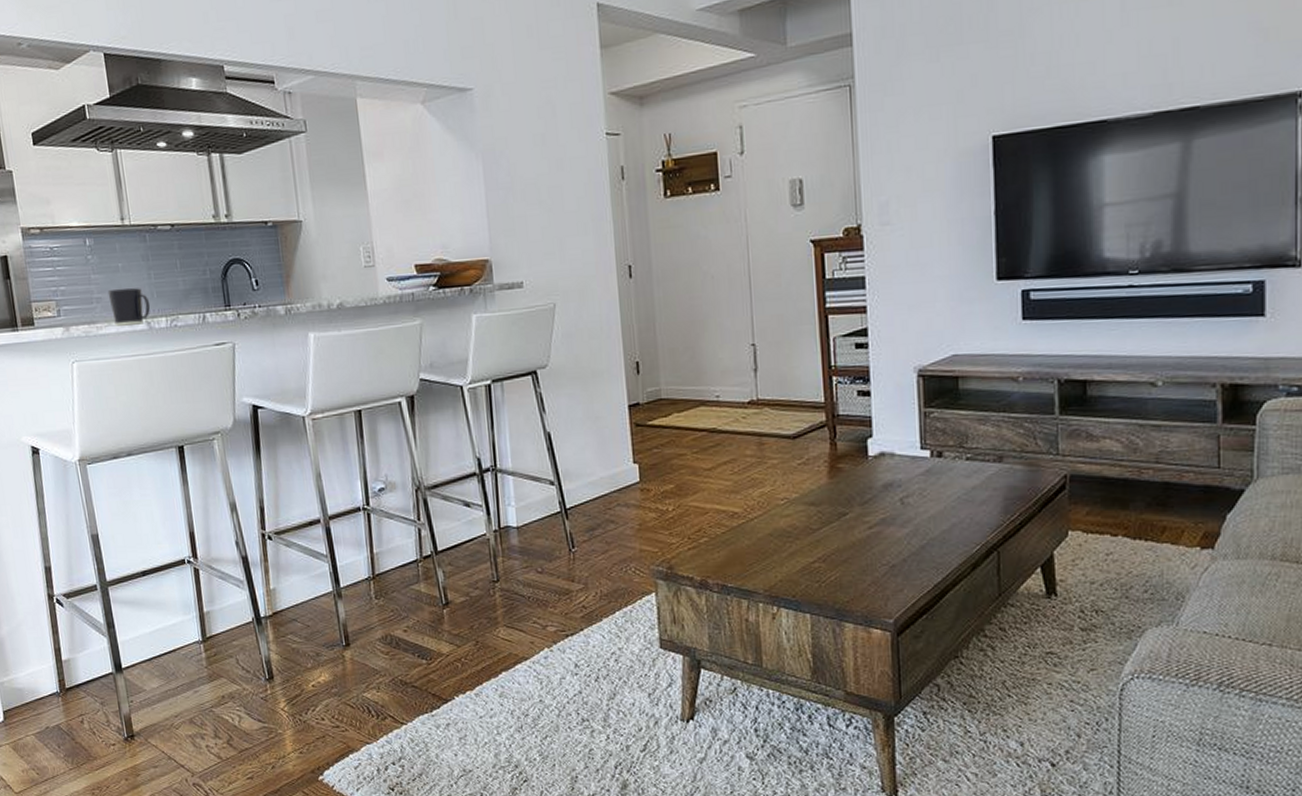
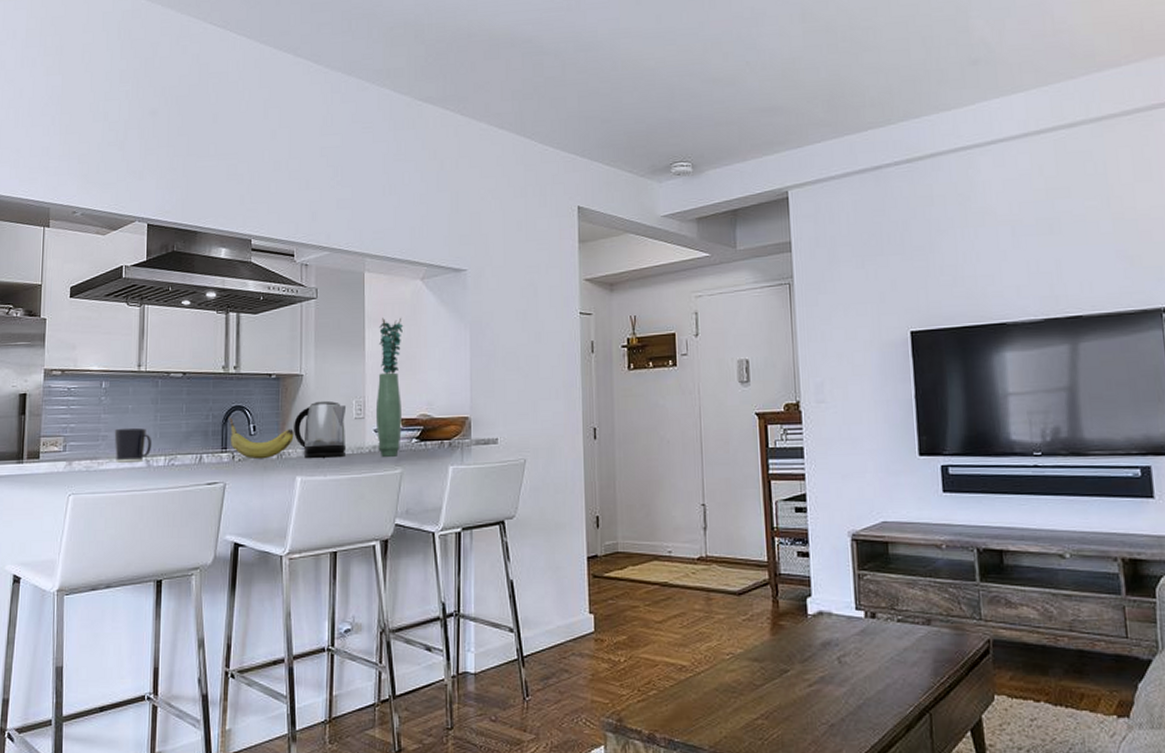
fruit: none [226,271,301,317] -> present [227,417,294,460]
kettle: none [298,248,360,314] -> present [294,400,347,459]
vase: none [380,149,417,309] -> present [375,317,404,458]

